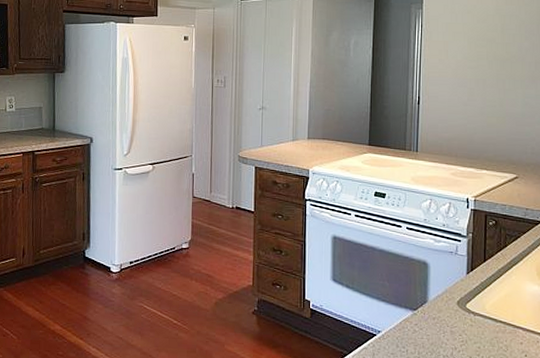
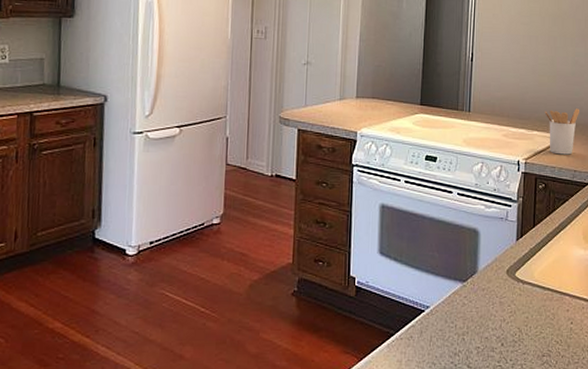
utensil holder: none [494,148,531,194] -> present [545,108,579,155]

